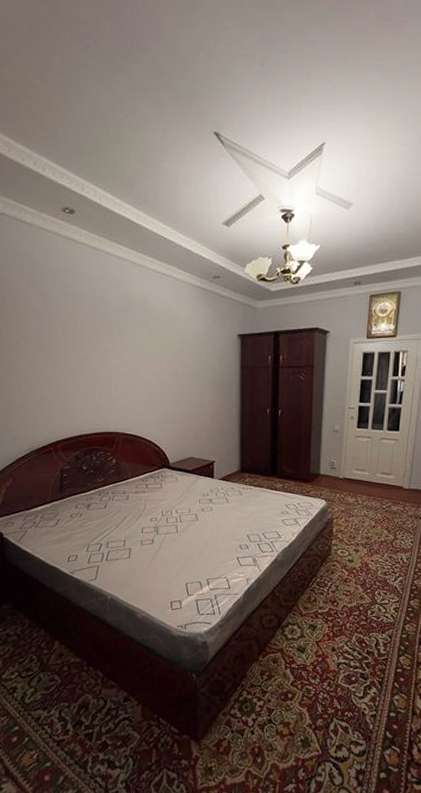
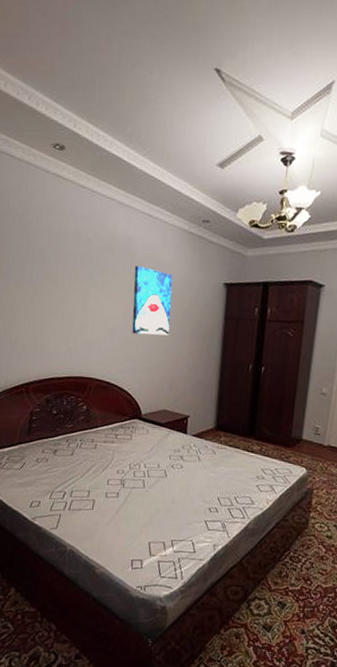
wall art: none [152,323,190,388] -> present [132,266,173,336]

